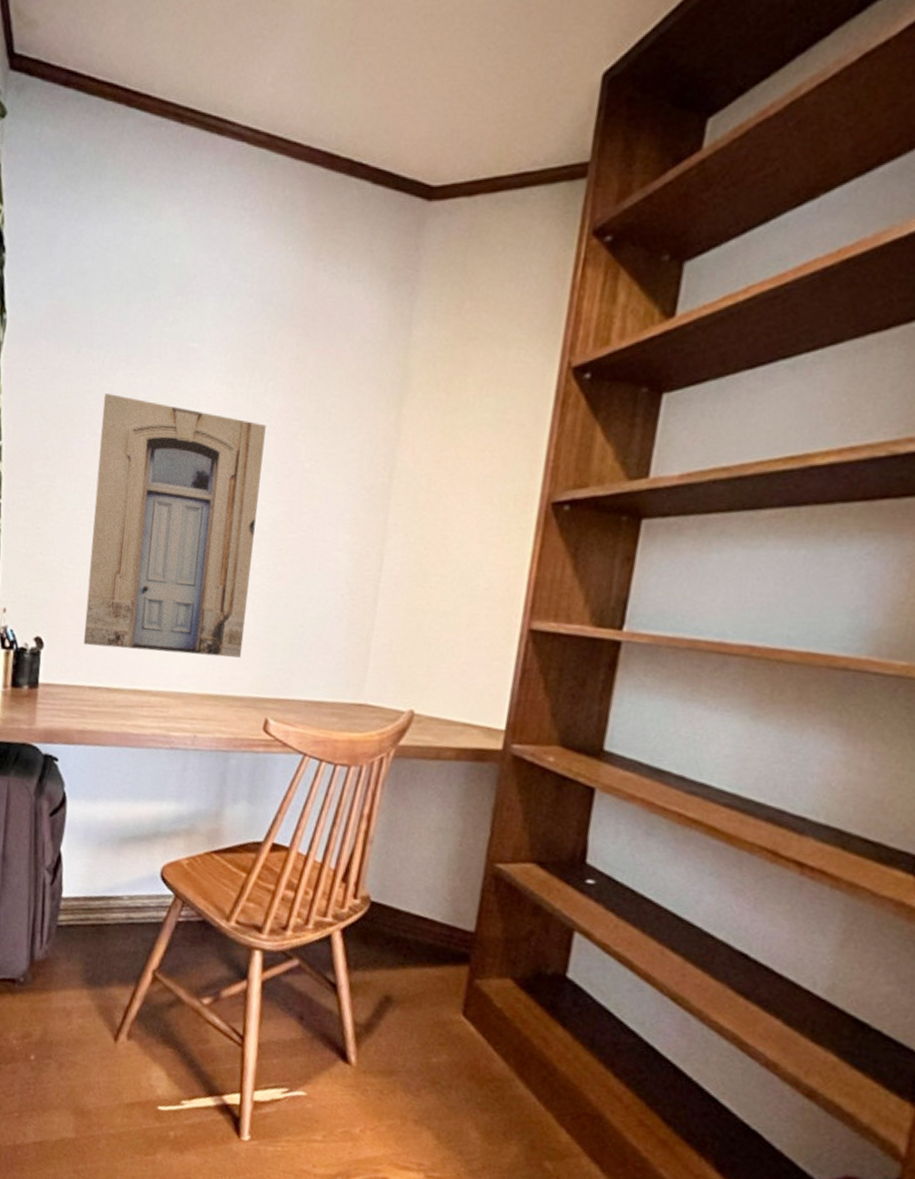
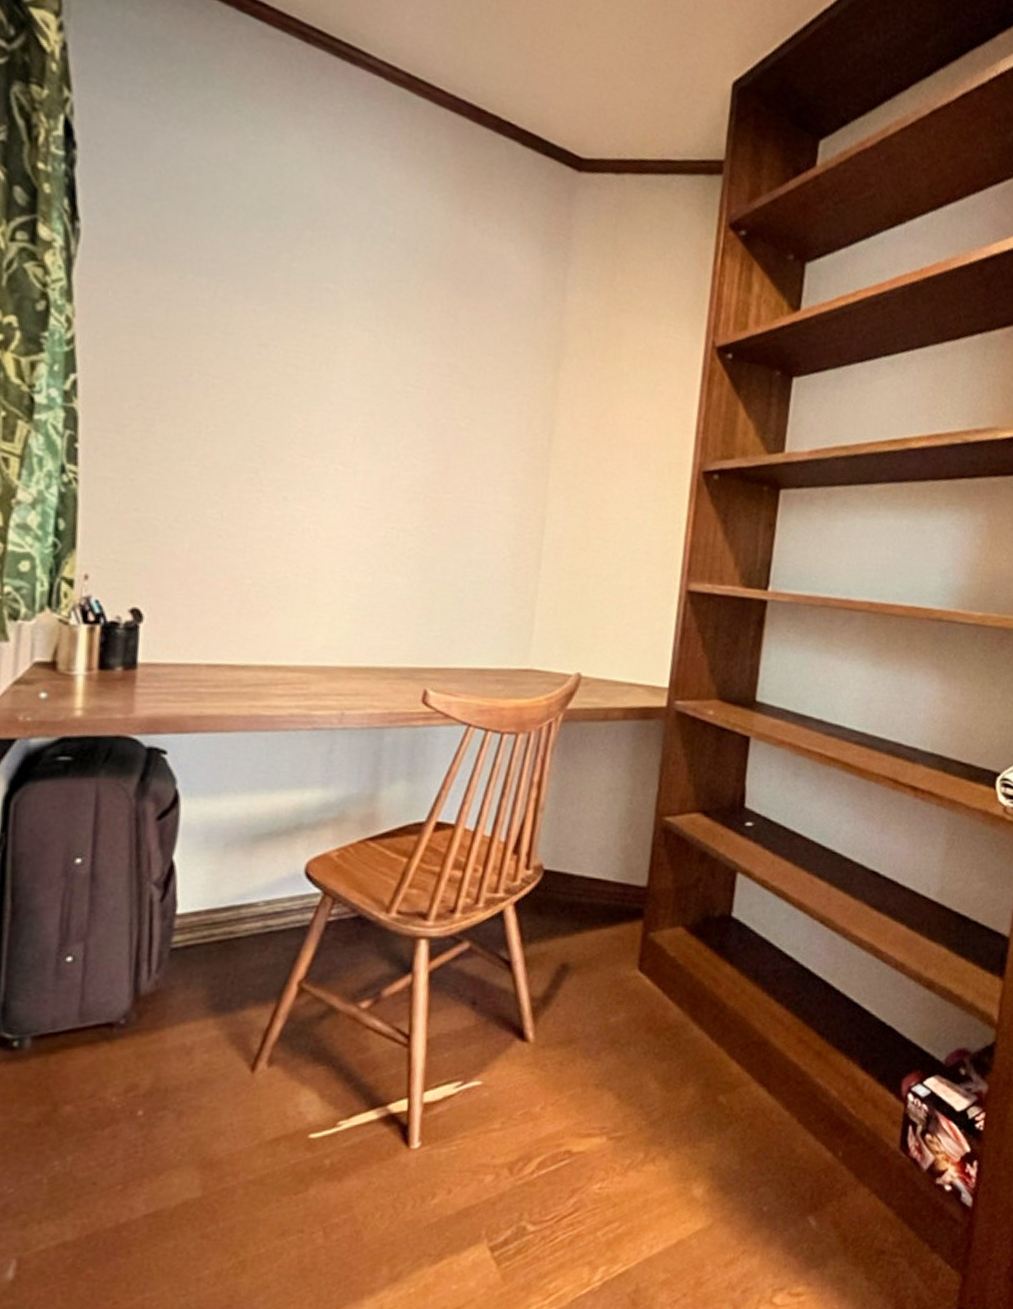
wall art: present [83,393,266,658] -> none [197,329,415,626]

